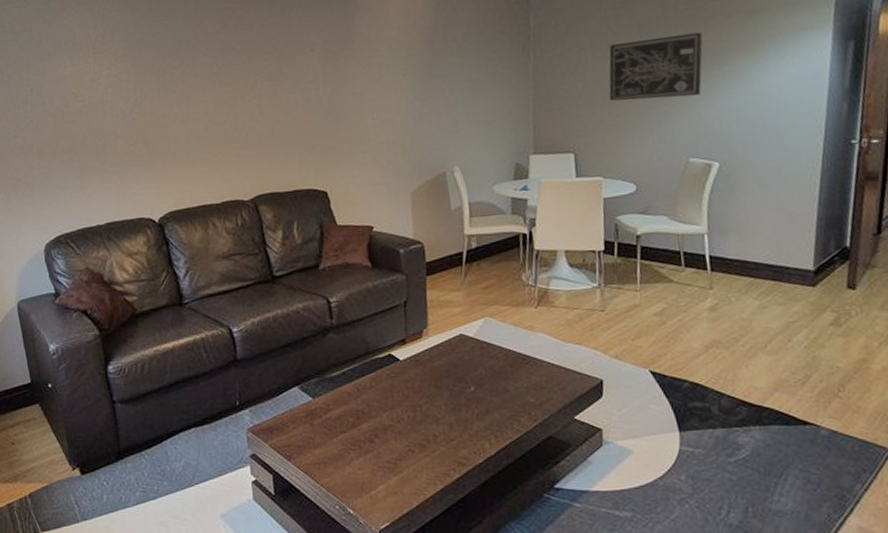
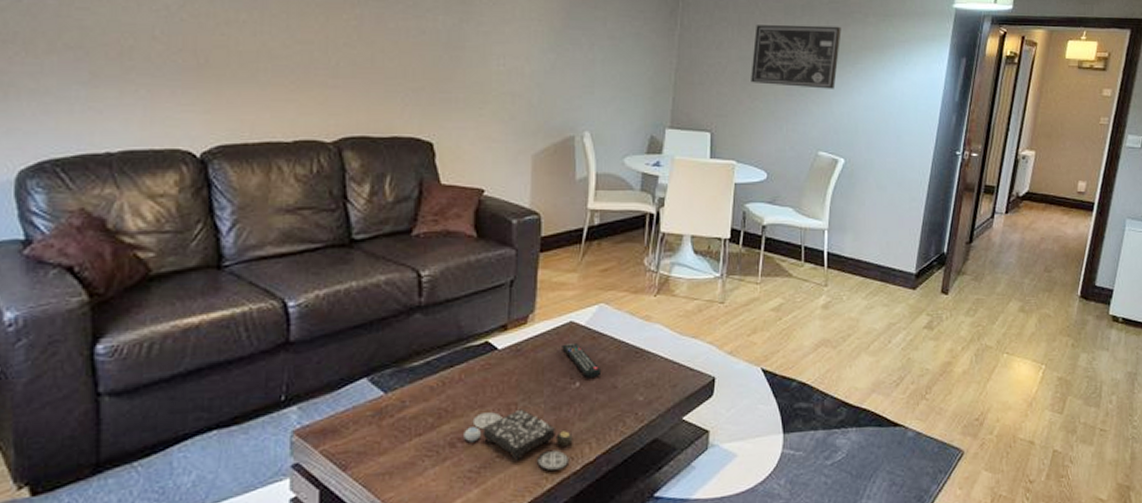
board game: none [379,410,474,464] -> present [464,409,573,472]
remote control: none [454,353,493,384] -> present [562,343,602,379]

